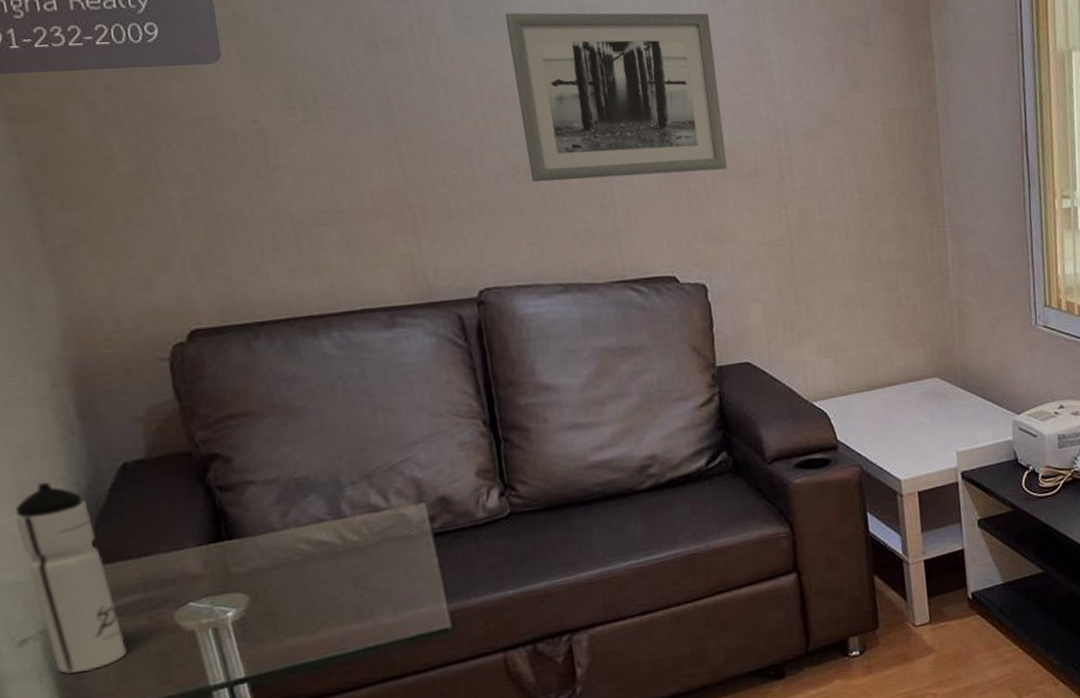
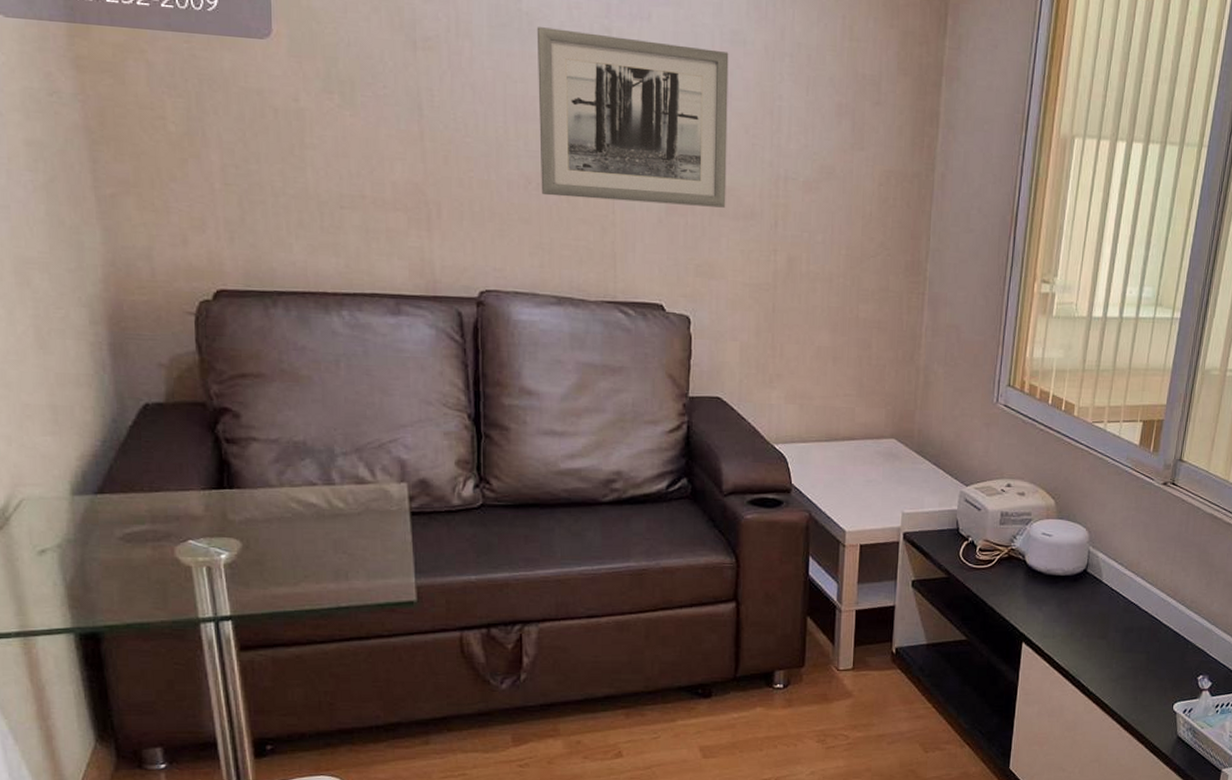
water bottle: present [14,482,127,674] -> none [46,411,130,588]

